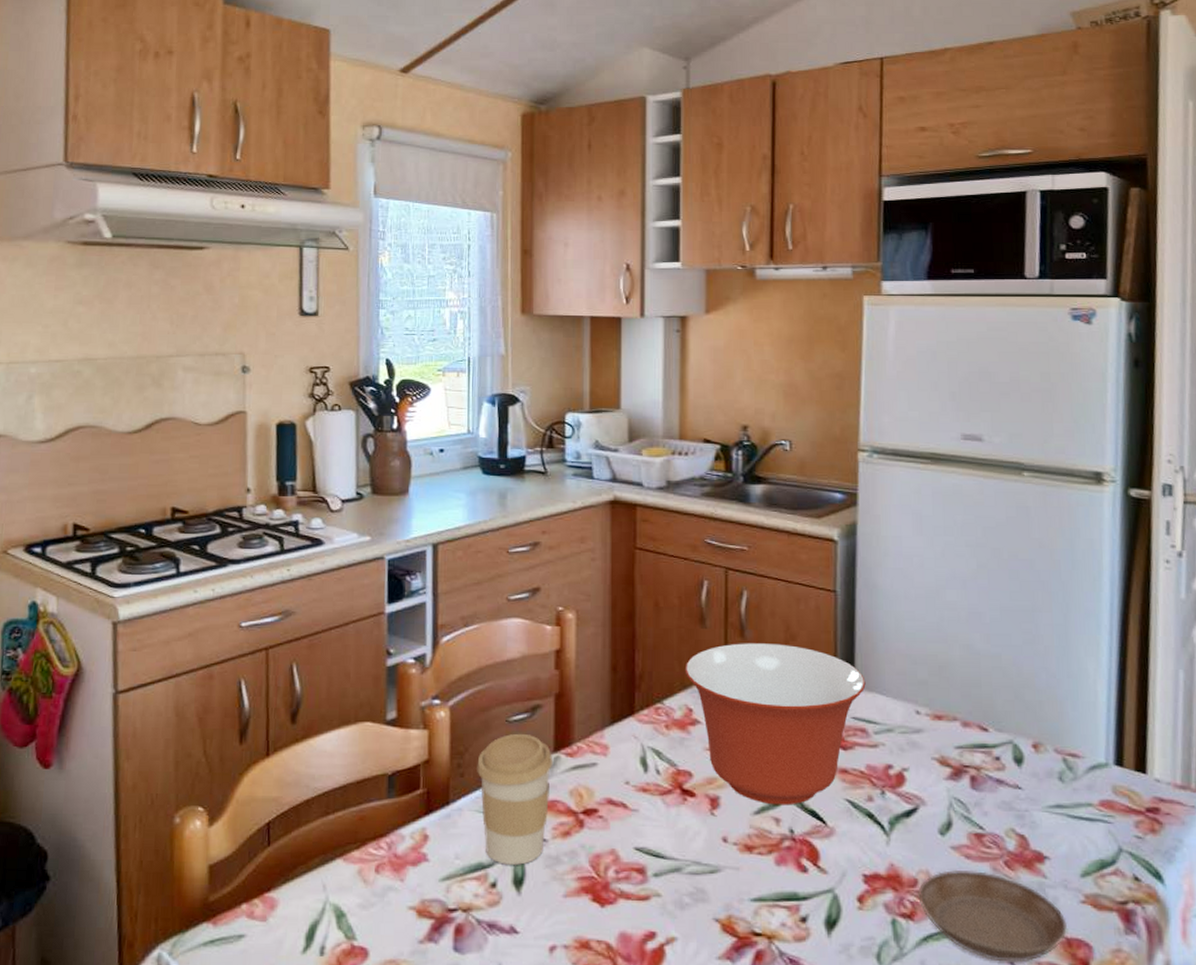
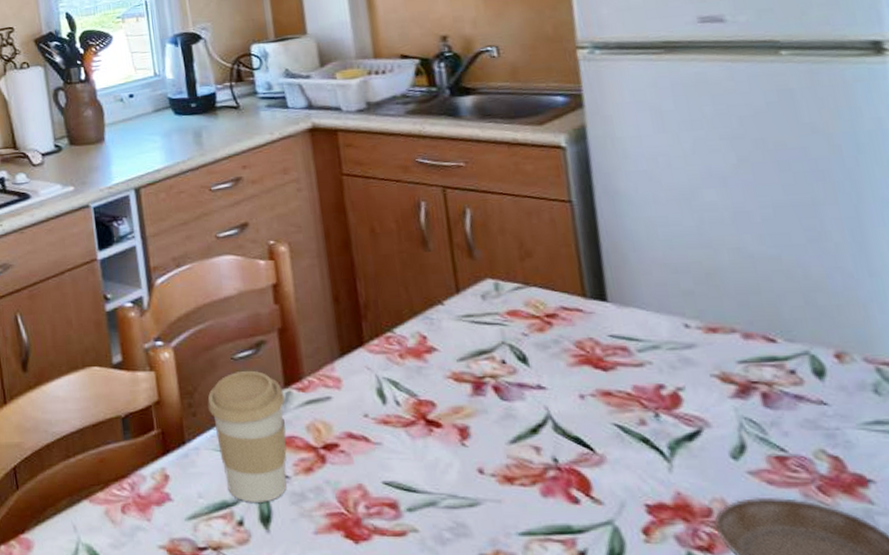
mixing bowl: present [684,643,866,806] -> none [412,262,621,433]

